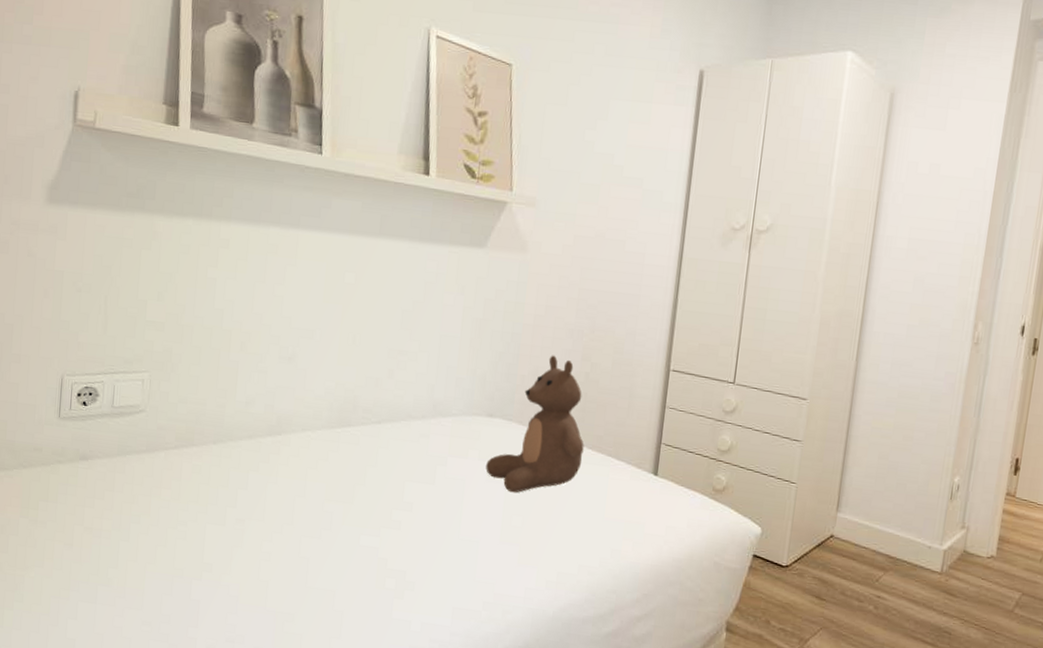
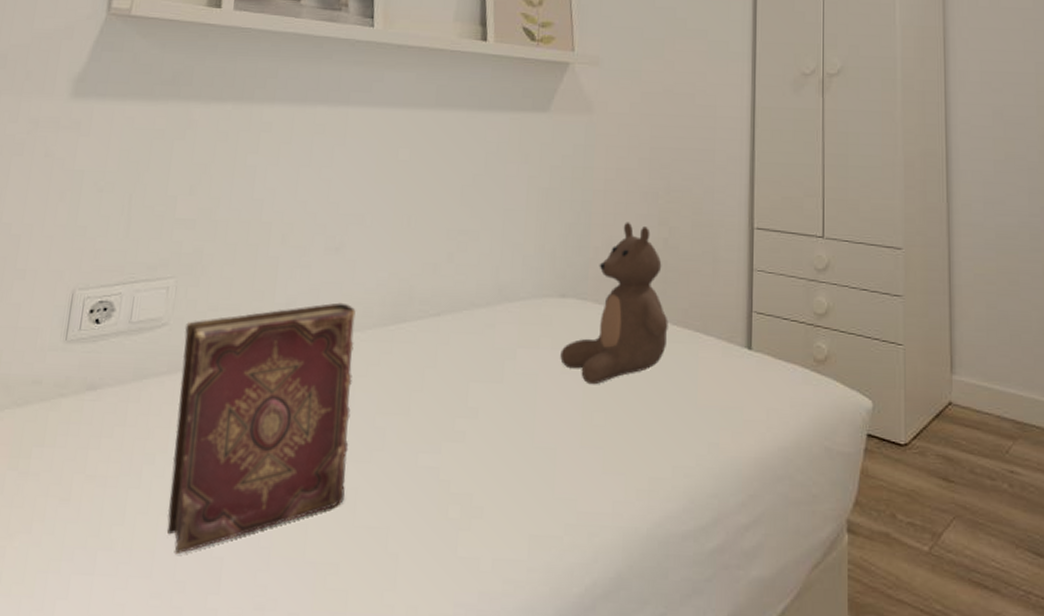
hardback book: none [152,405,307,595] -> present [166,302,356,555]

